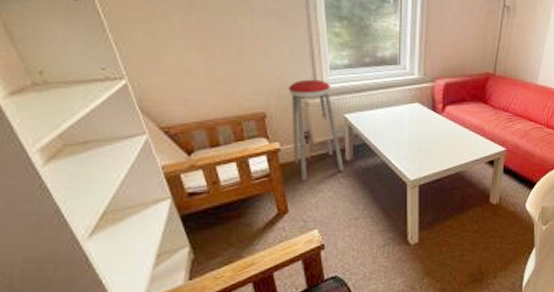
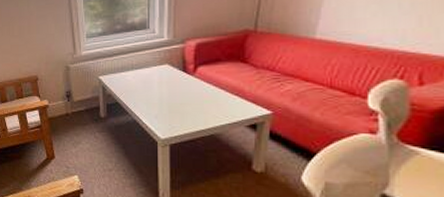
music stool: present [288,79,344,182] -> none [54,47,99,134]

